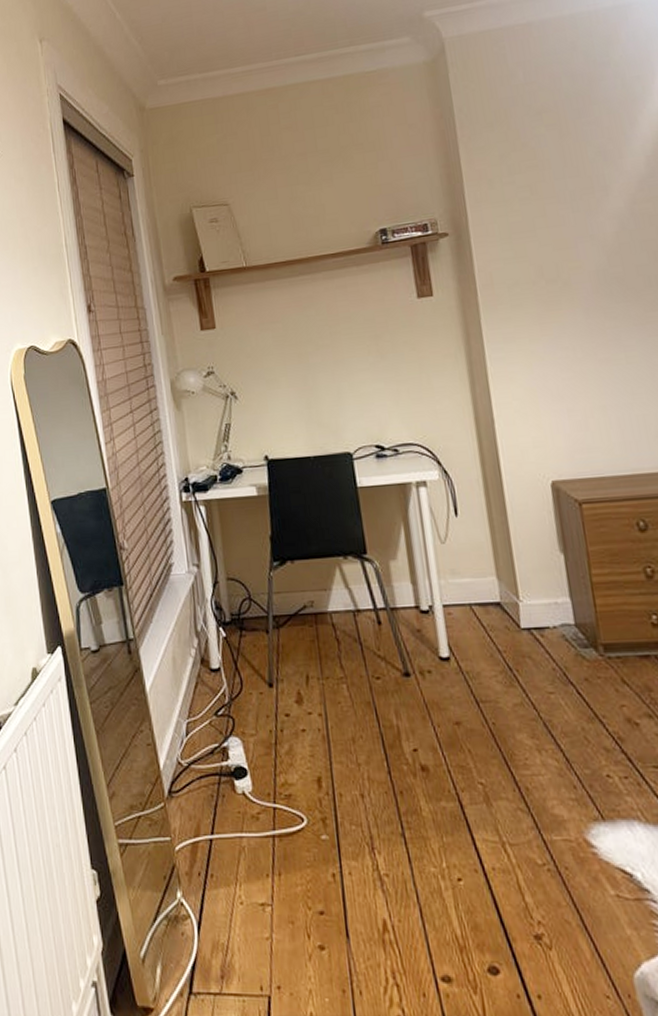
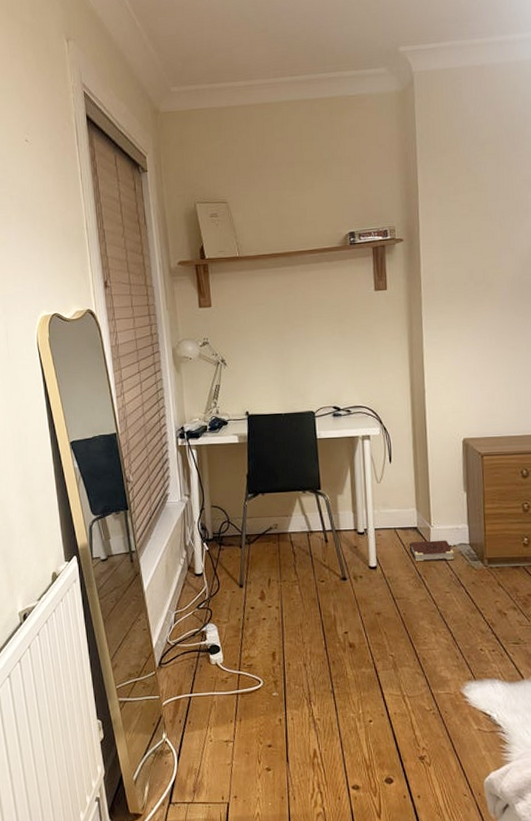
book: none [491,619,556,650] -> present [409,540,454,562]

